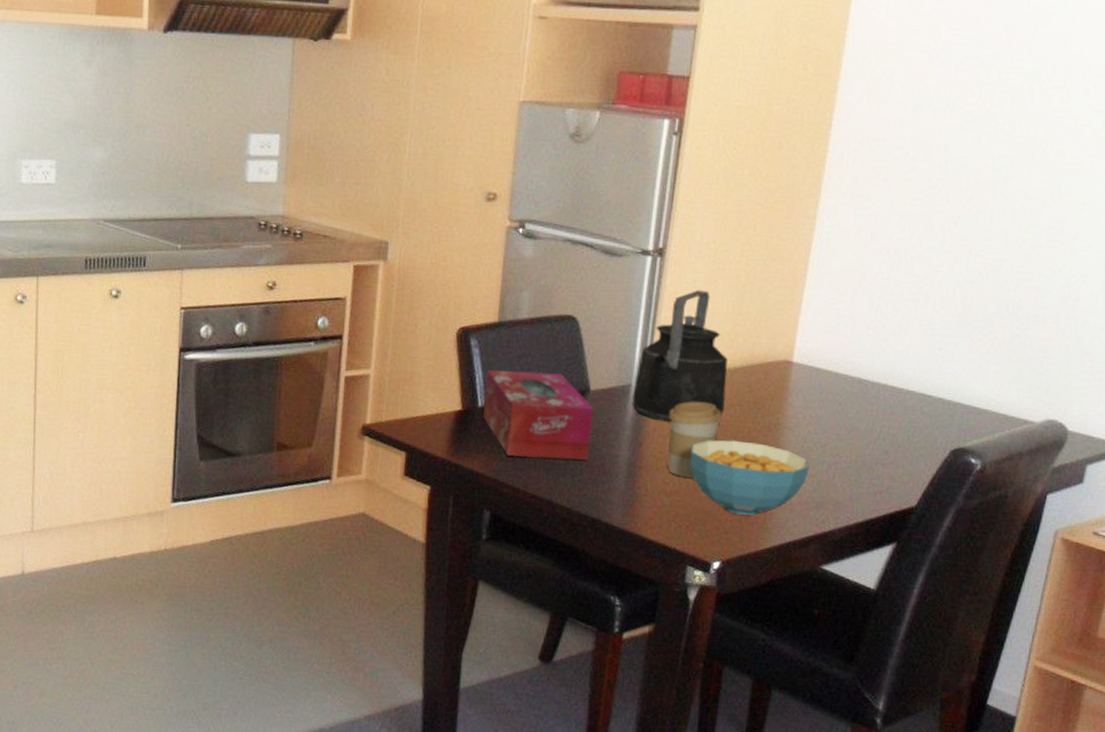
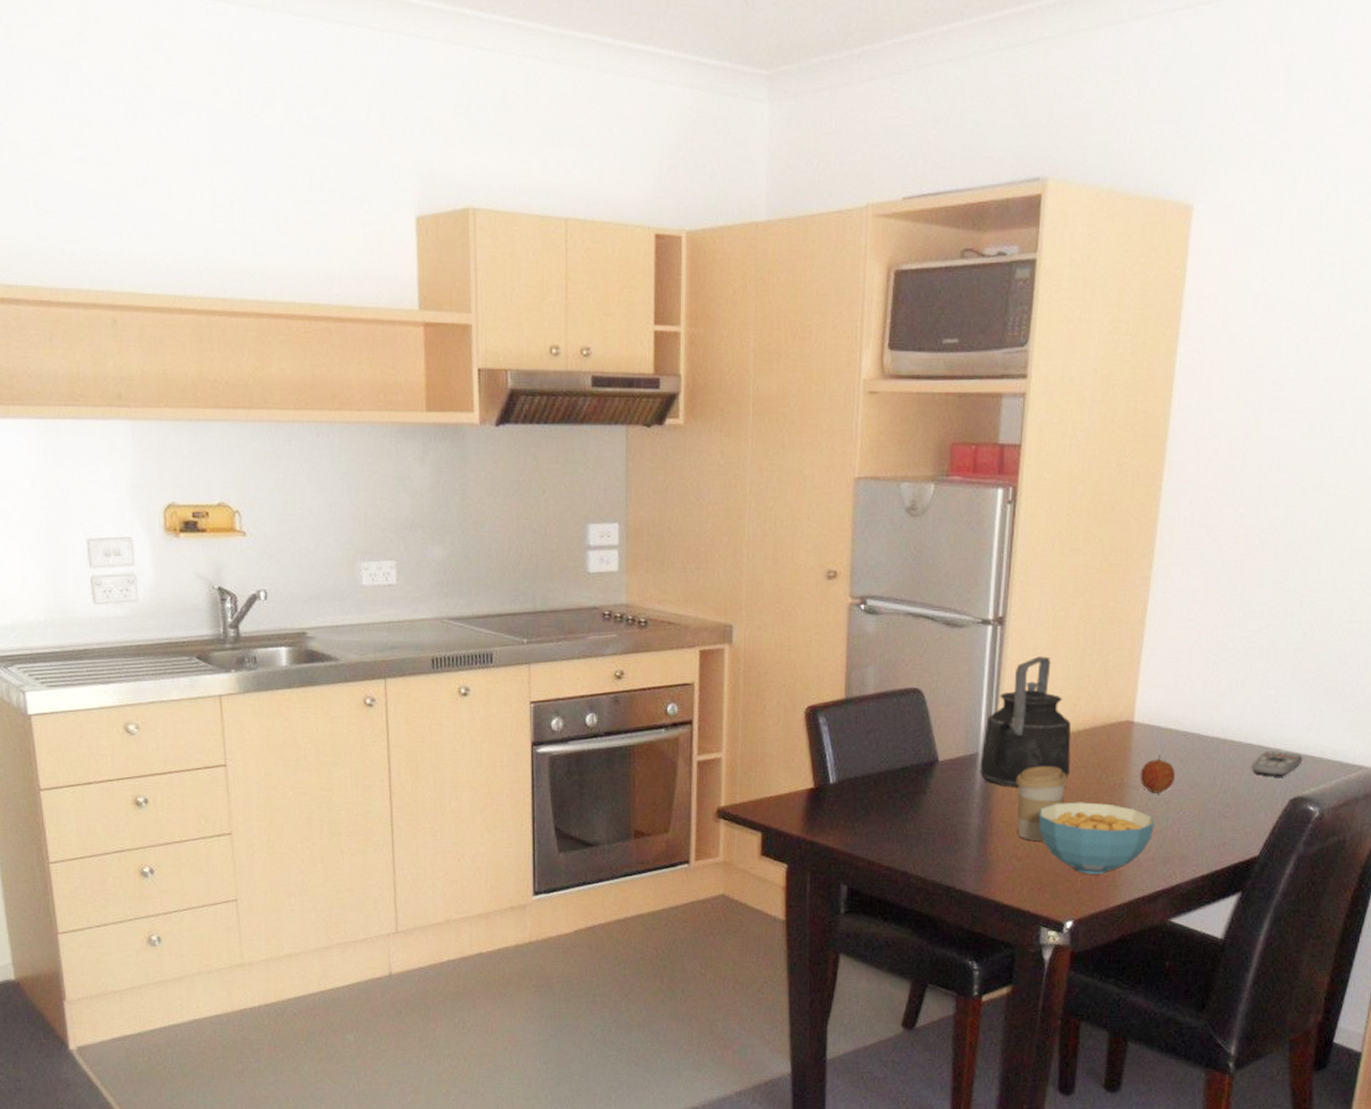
tissue box: present [483,370,595,460] -> none [835,746,944,831]
fruit: none [796,397,833,436] -> present [1140,755,1175,793]
remote control: none [913,398,966,426] -> present [1252,750,1303,776]

